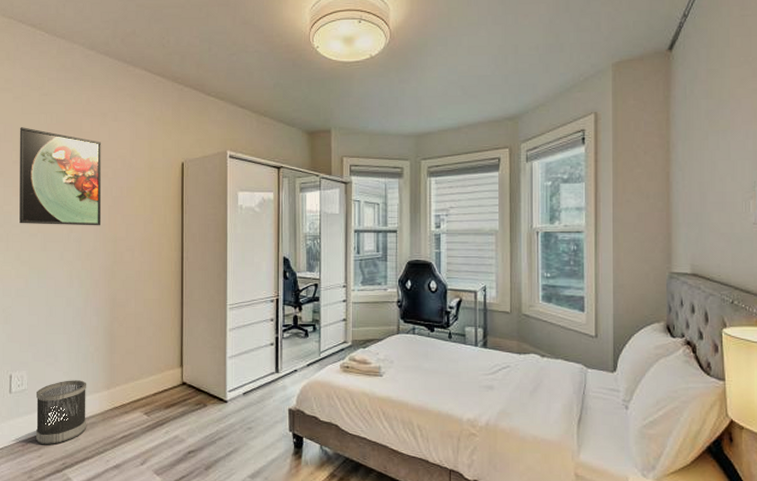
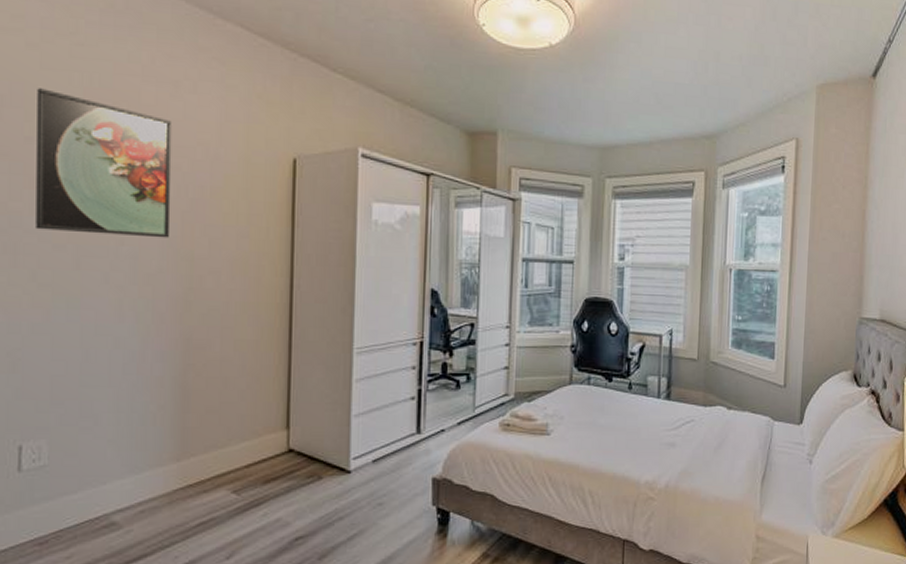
wastebasket: present [35,380,87,445] -> none [61,450,146,542]

